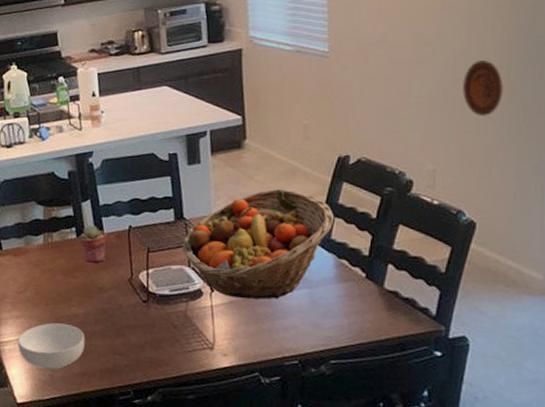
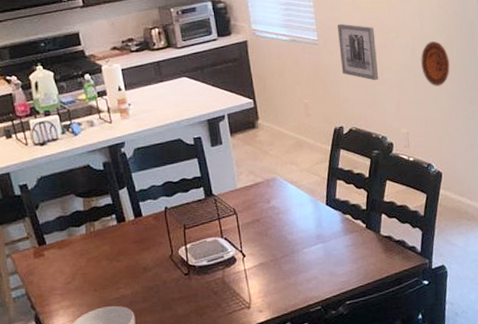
potted succulent: present [78,225,108,263] -> none [119,210,147,246]
fruit basket: present [182,188,335,300] -> none [214,160,337,260]
wall art: none [355,34,404,104] -> present [337,24,379,81]

